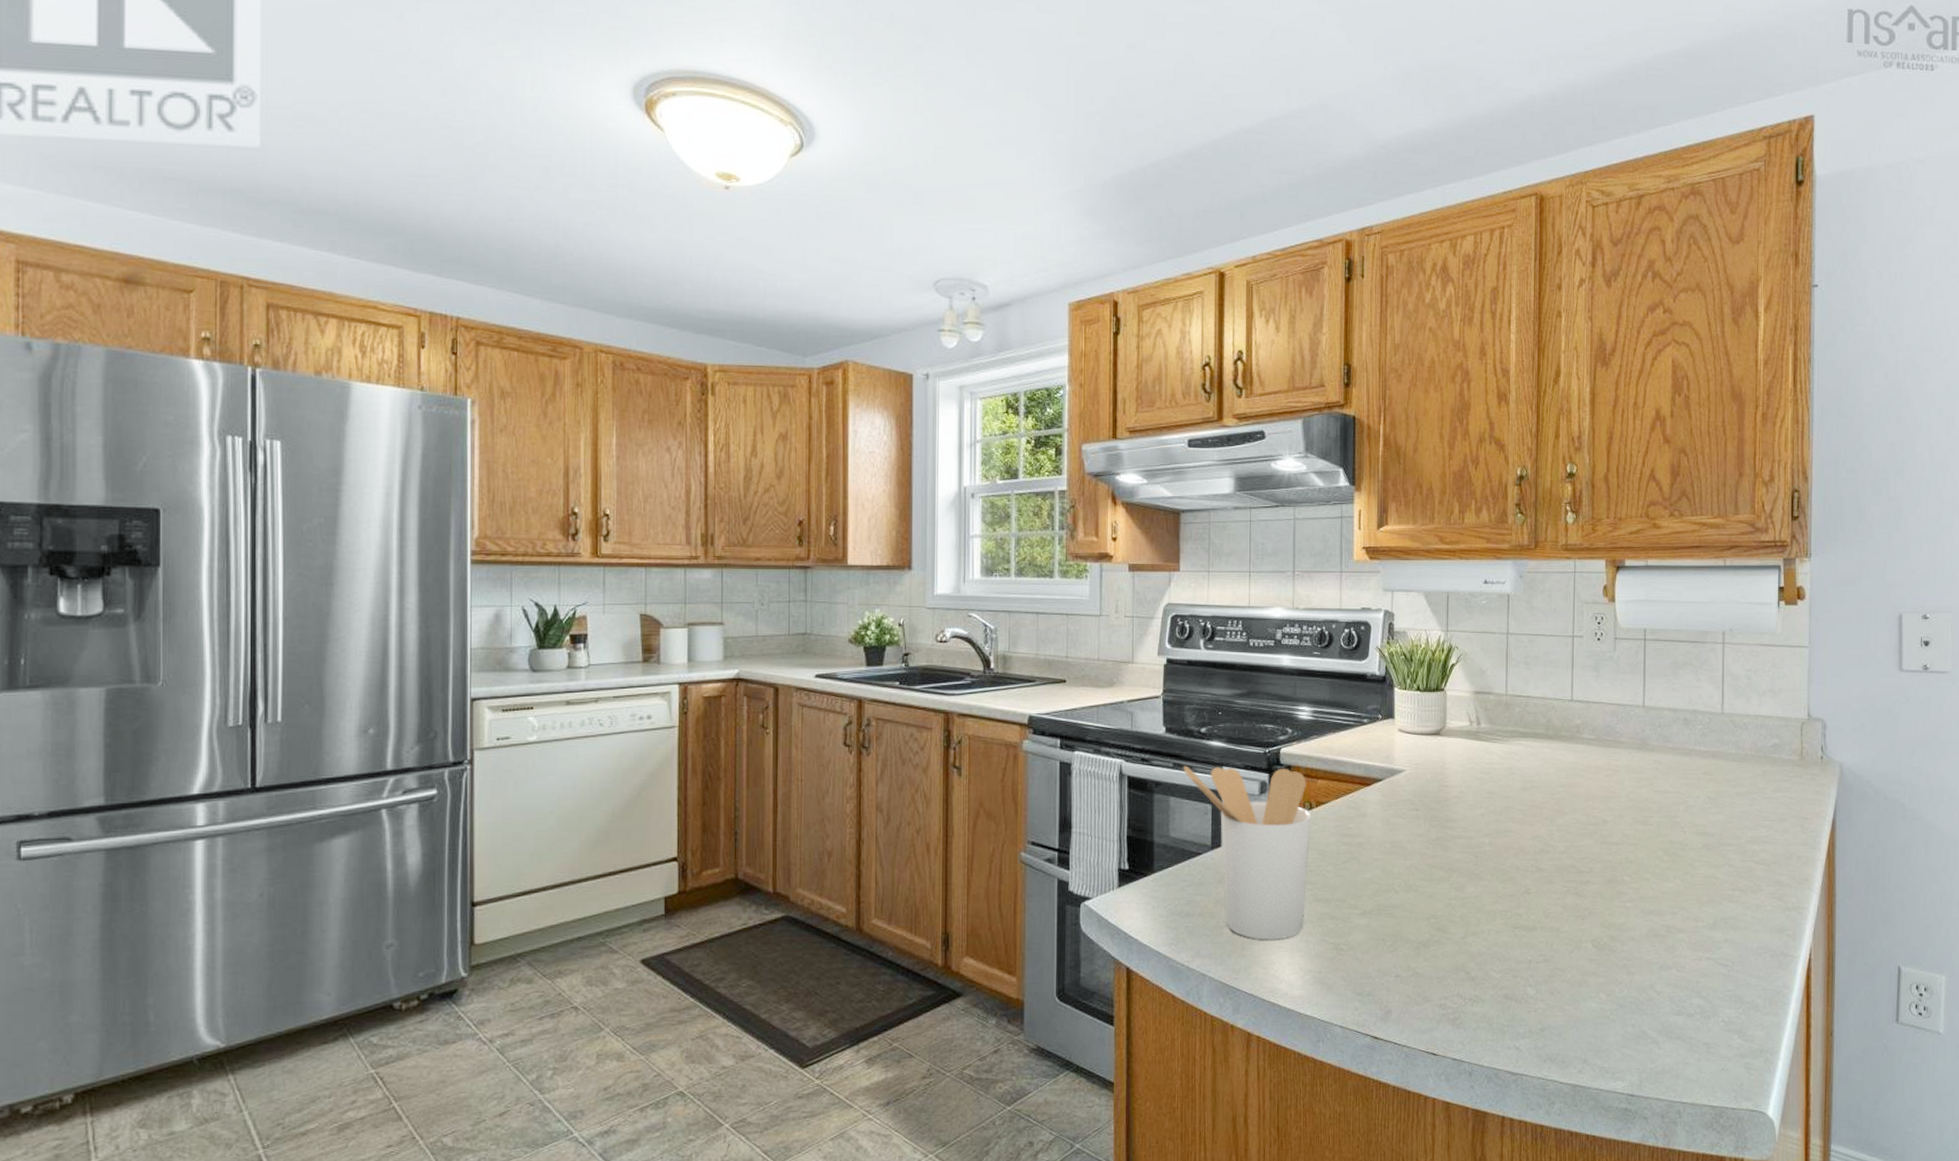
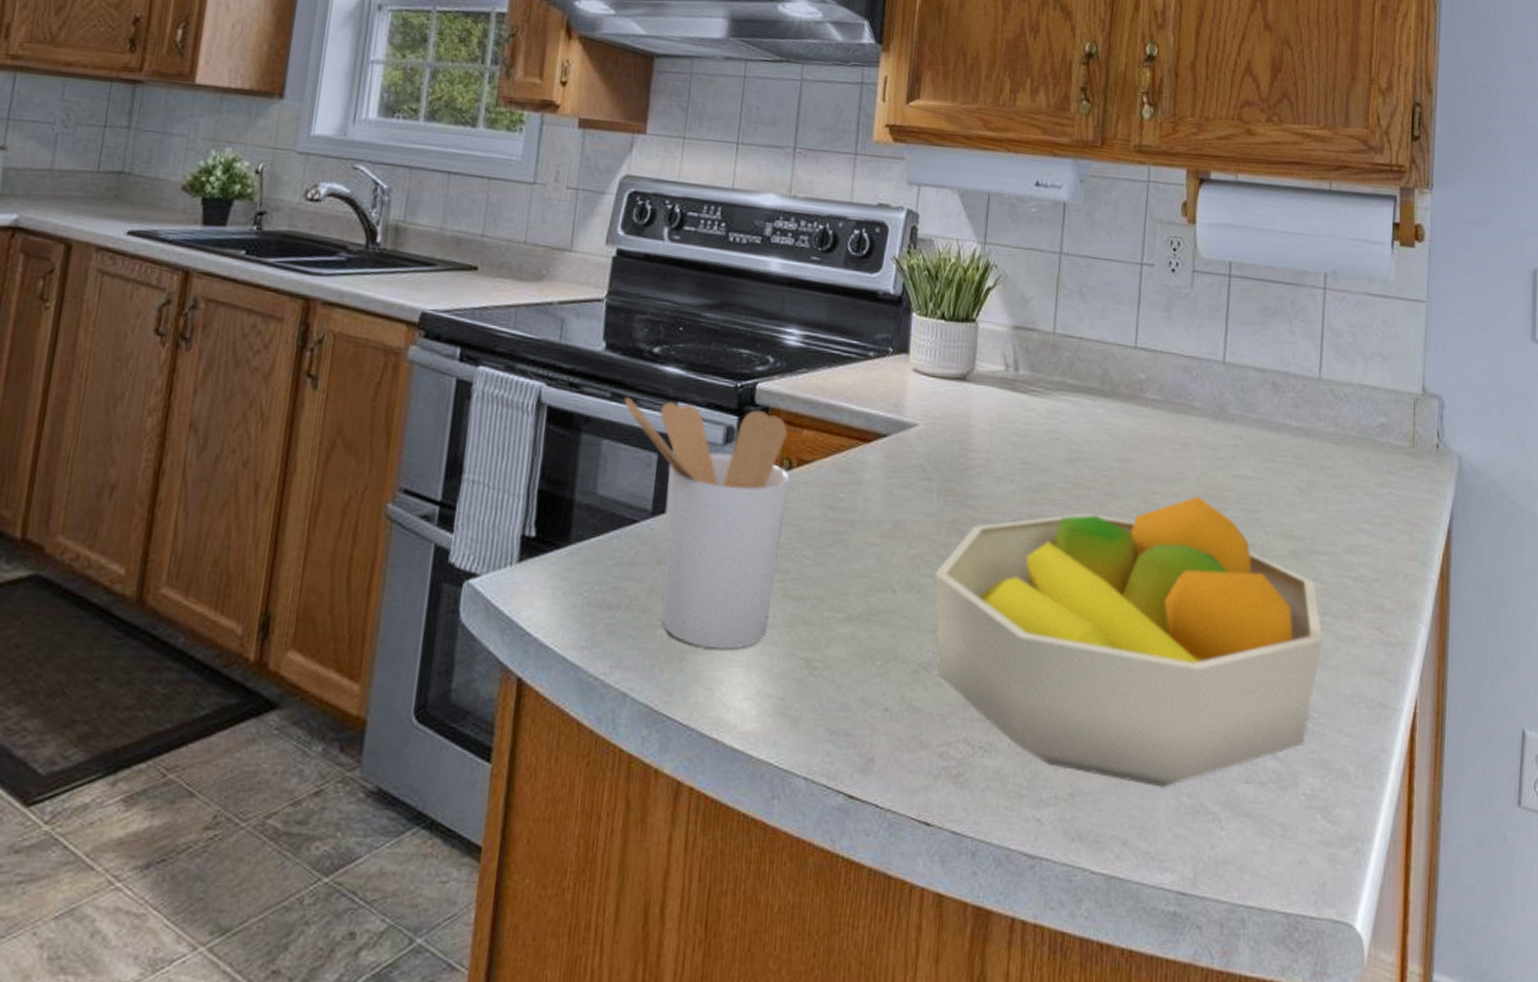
fruit bowl: none [1427,809,1733,1021] -> present [934,496,1323,787]

